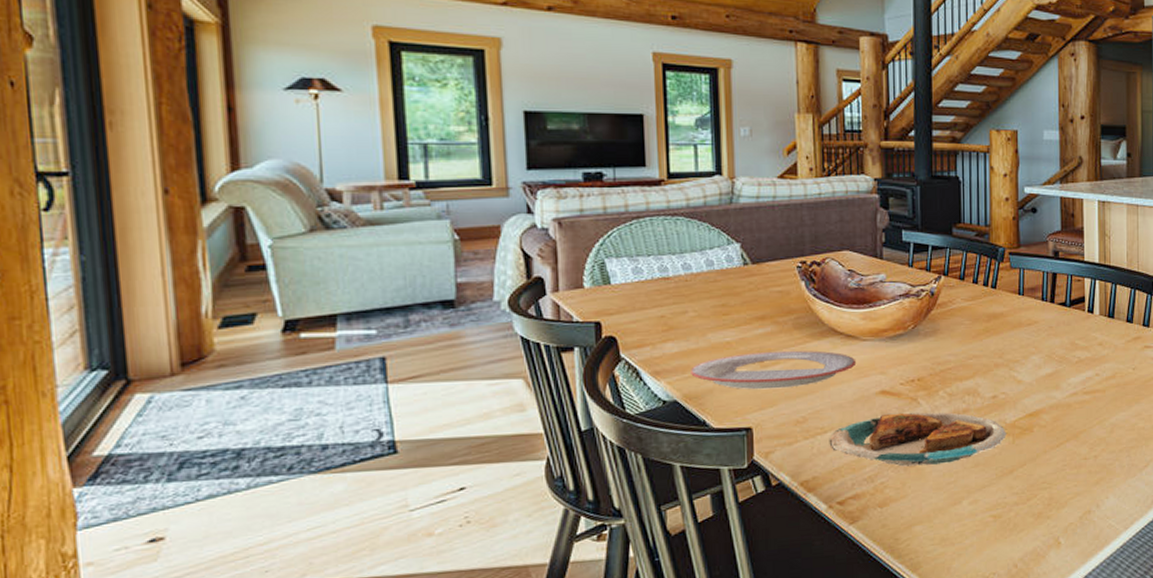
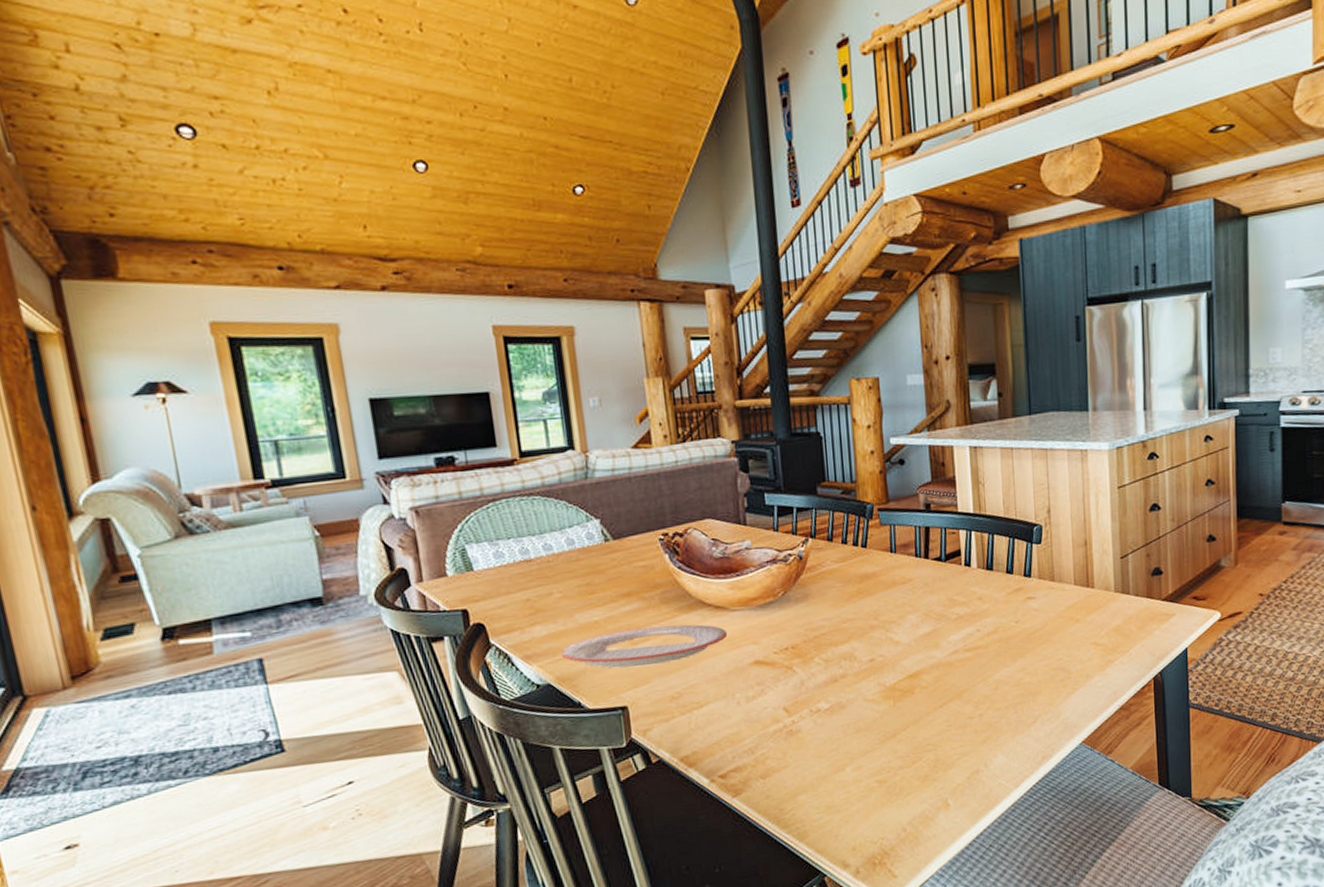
plate: present [829,412,1007,467] -> none [706,679,887,737]

